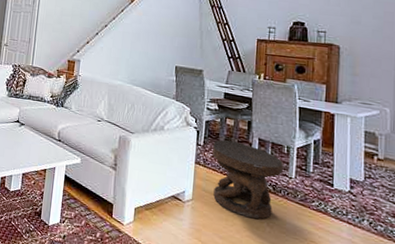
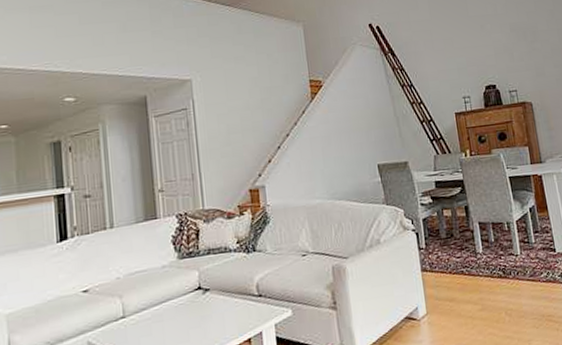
side table: present [213,139,283,219] -> none [435,232,508,314]

